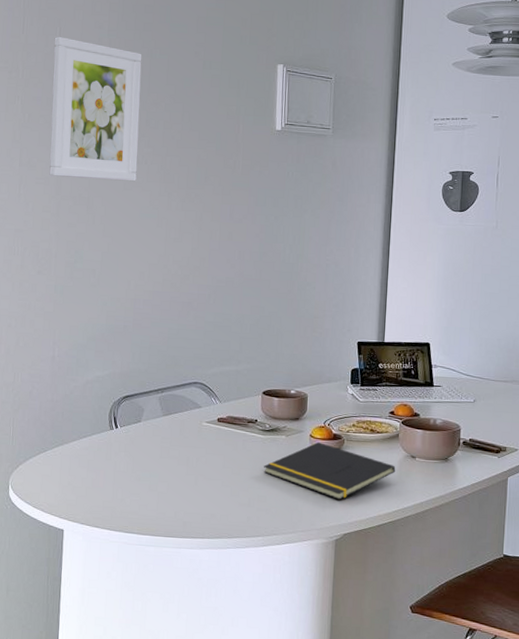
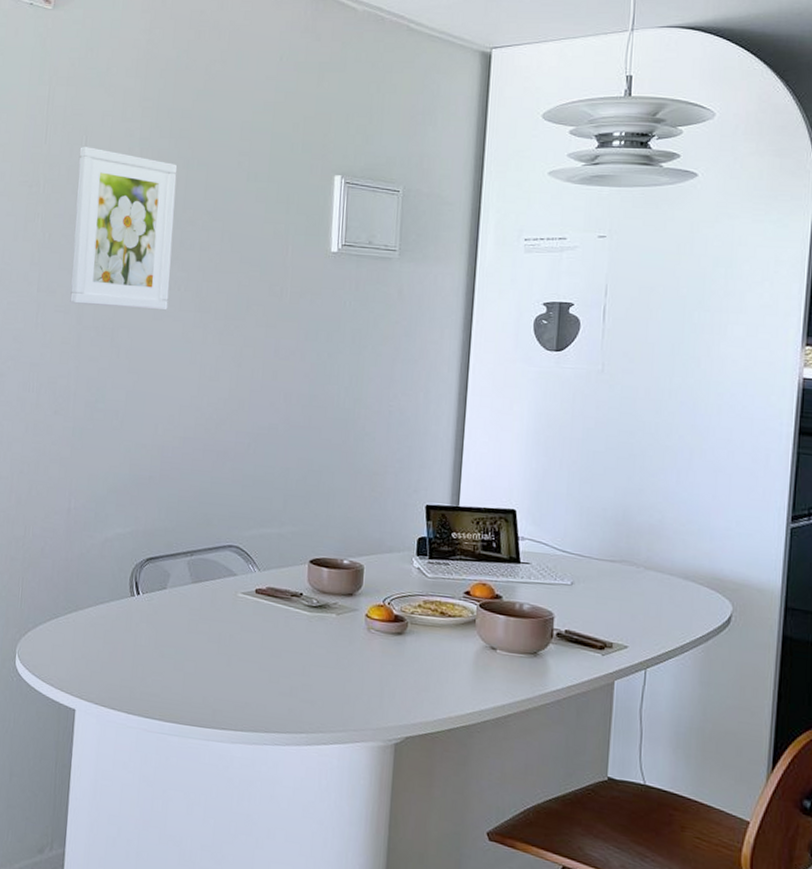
notepad: present [264,441,396,500] -> none [309,623,472,695]

